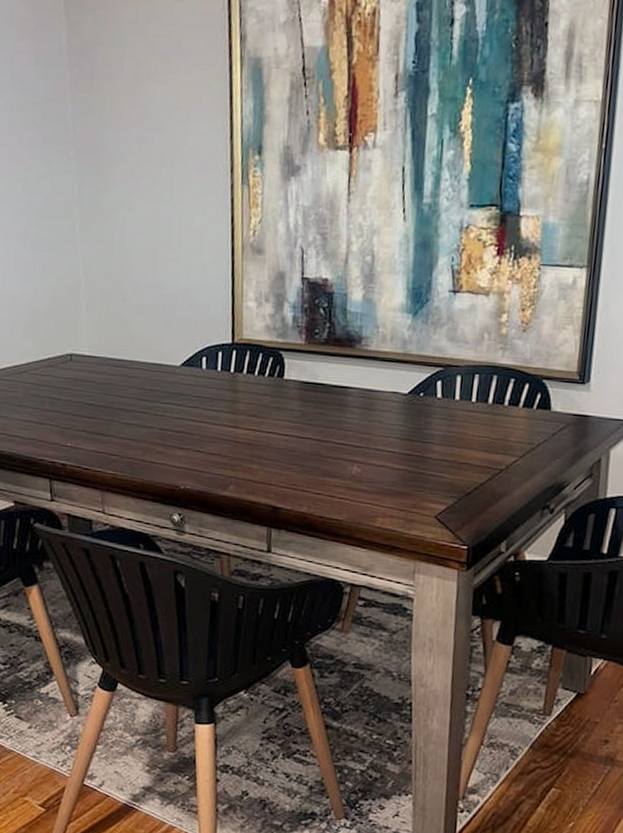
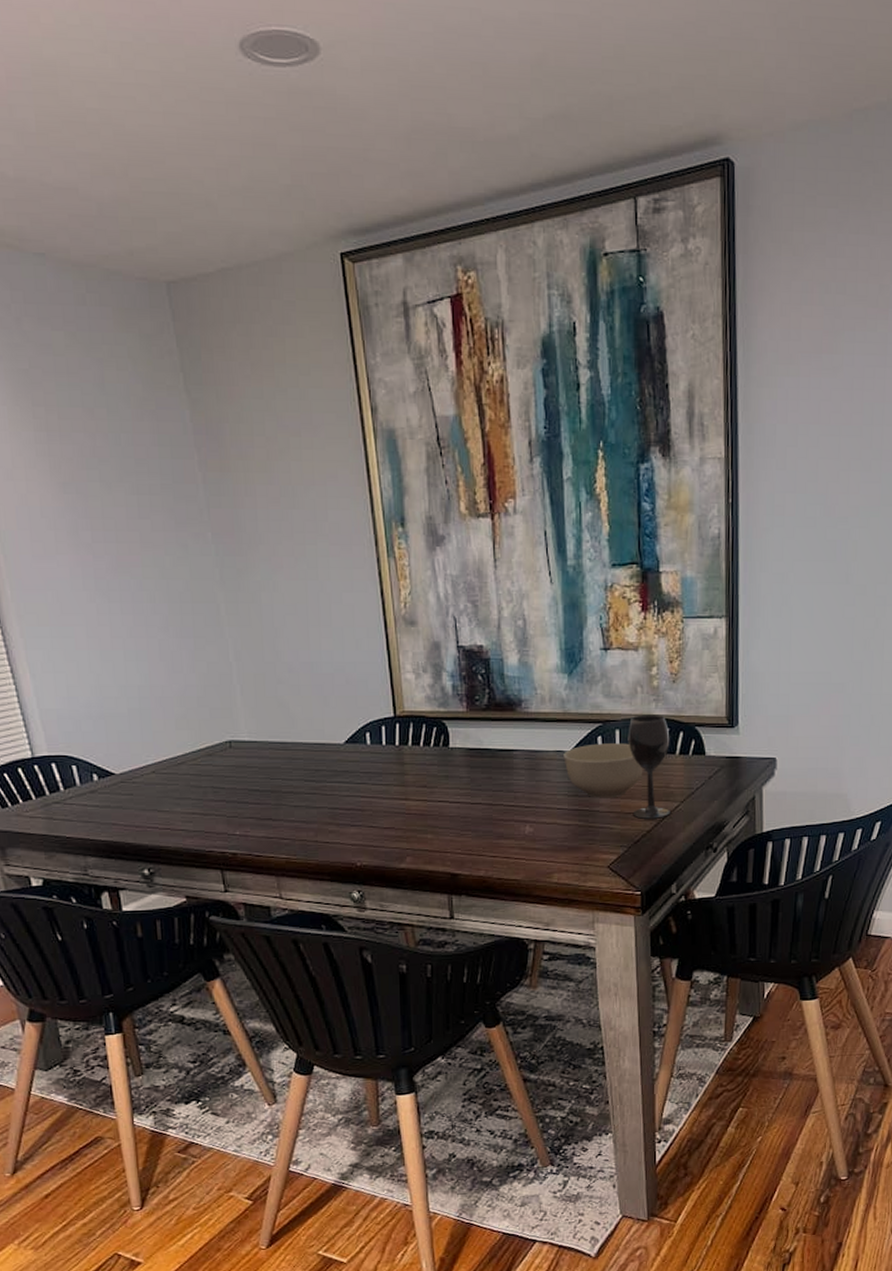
bowl: none [399,388,483,446] -> present [563,743,643,798]
wine glass: none [466,362,515,472] -> present [628,714,670,819]

